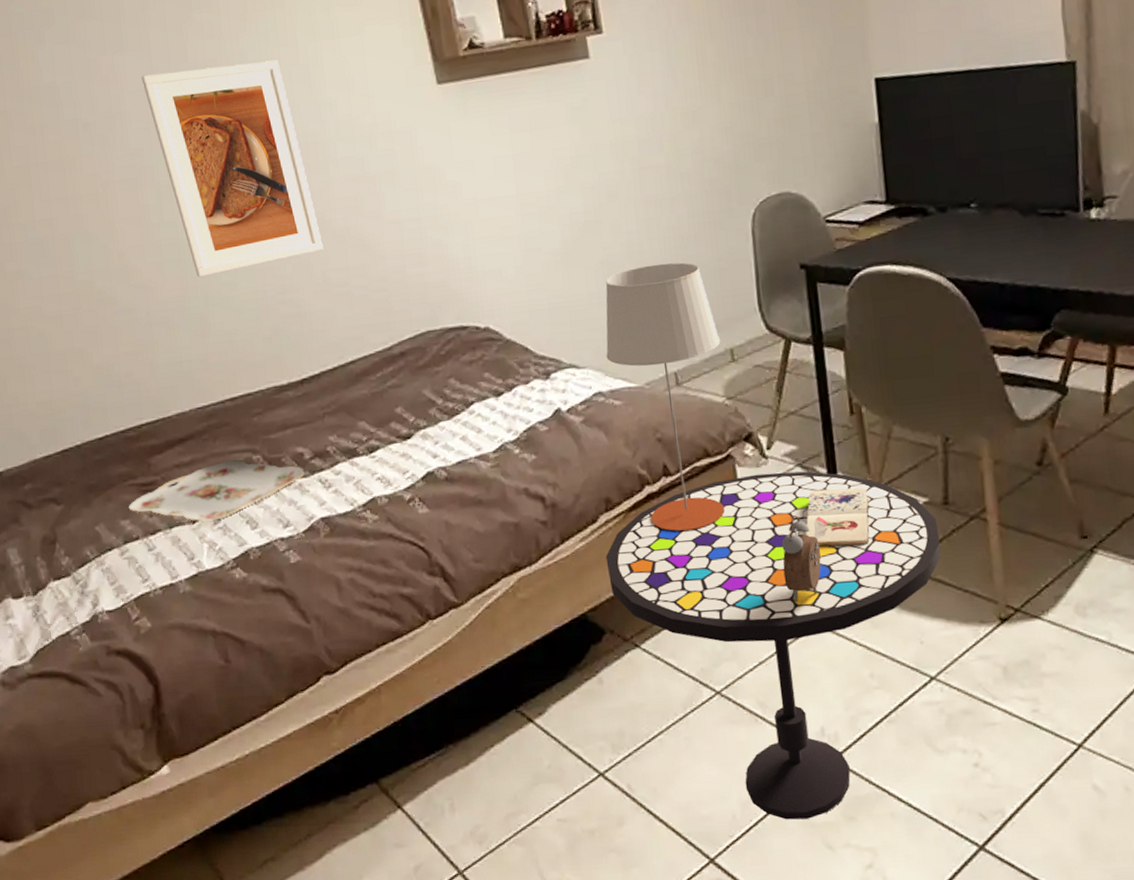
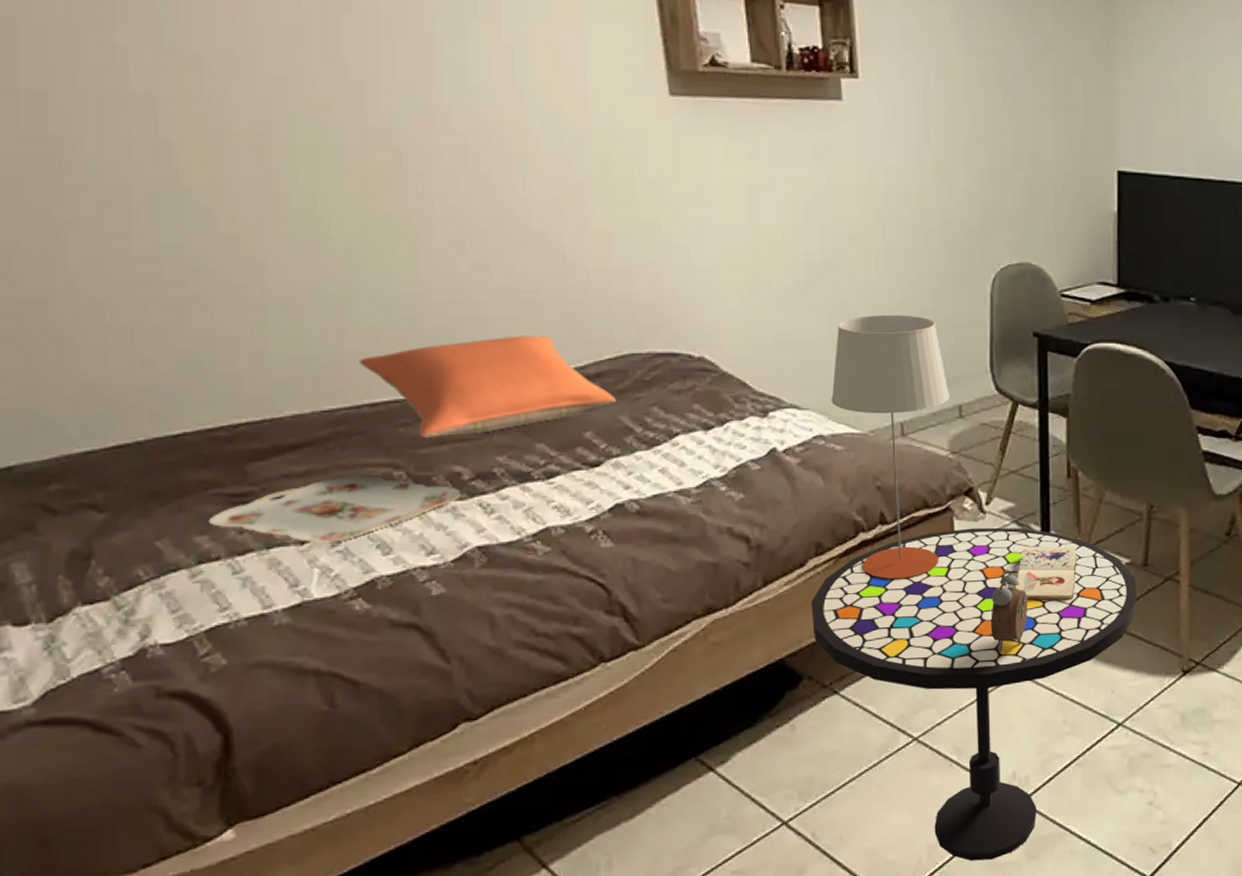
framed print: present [141,59,323,277] -> none [284,16,511,261]
pillow: none [219,323,419,424] -> present [358,335,616,437]

